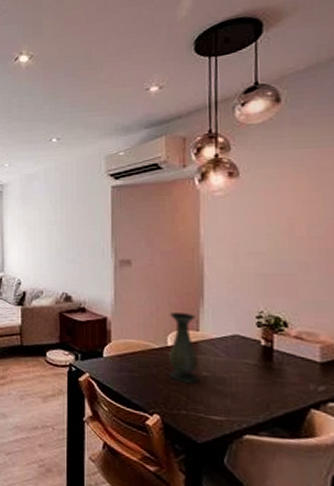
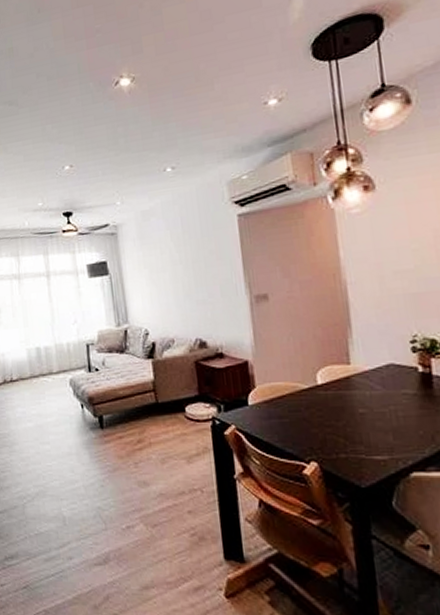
vase: present [169,312,199,383] -> none [316,346,356,423]

